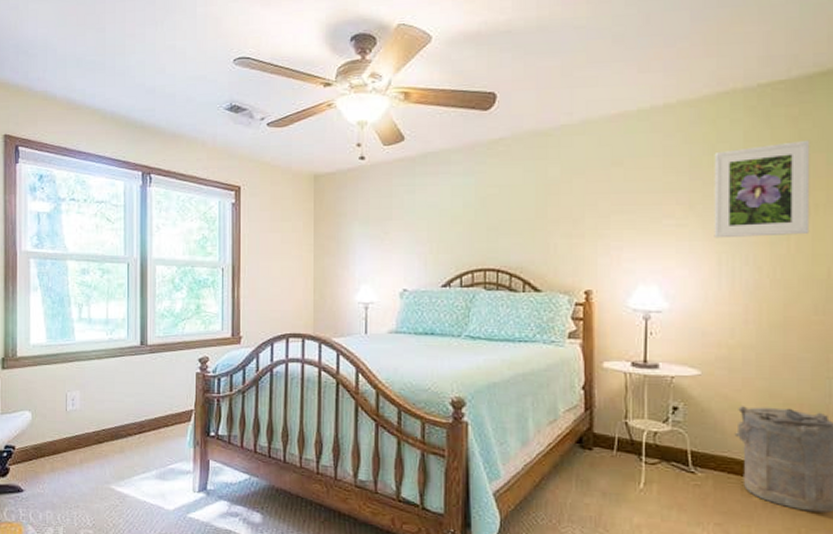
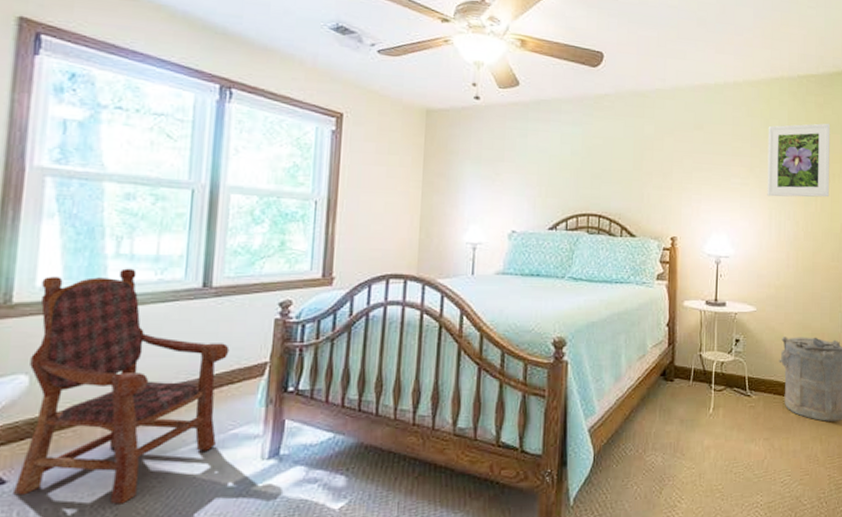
armchair: none [29,330,164,517] -> present [13,268,230,505]

